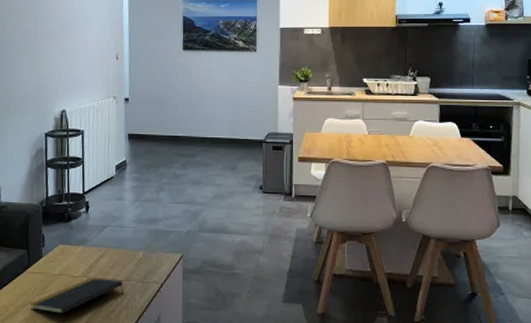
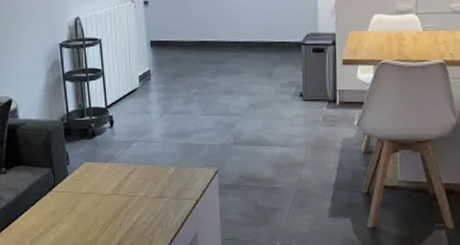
notepad: present [30,278,124,314] -> none [60,195,157,233]

